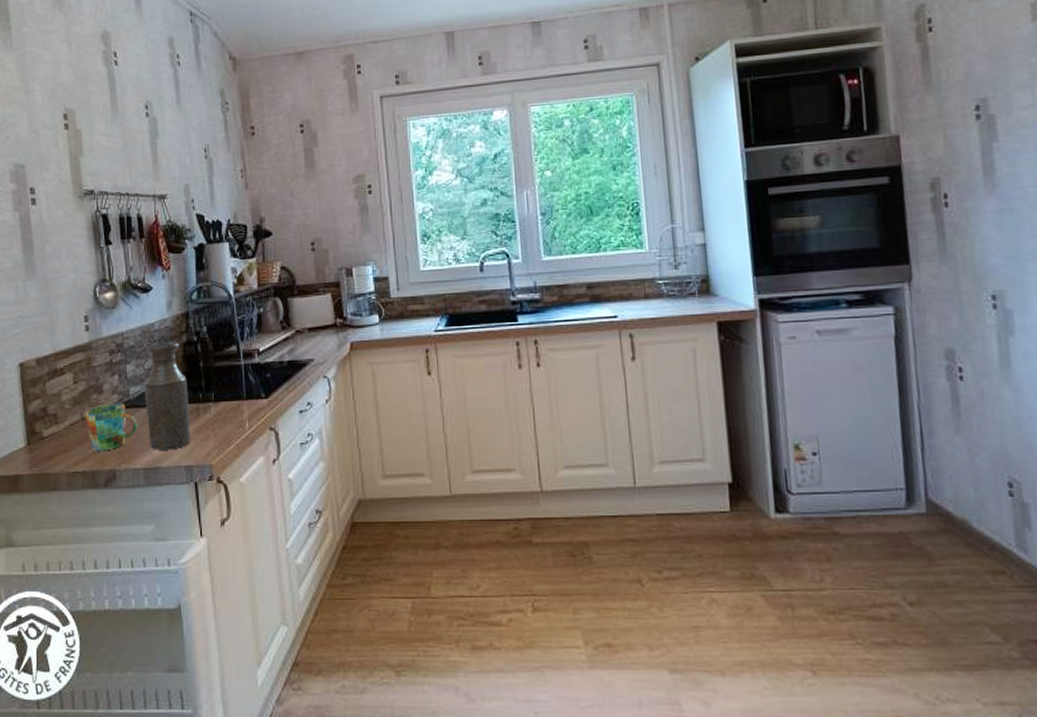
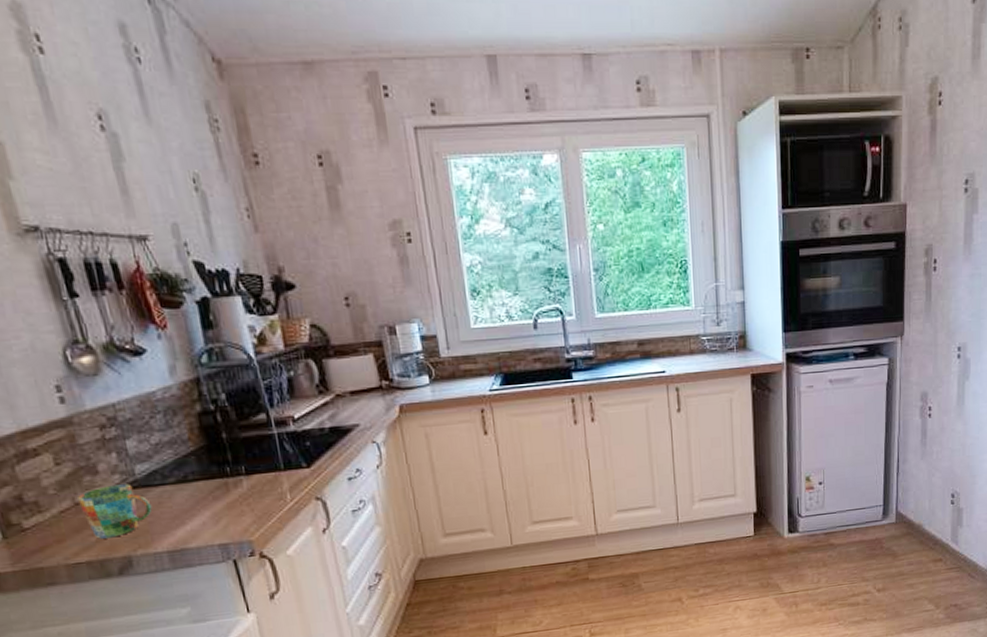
bottle: present [144,341,191,450] -> none [148,411,222,531]

